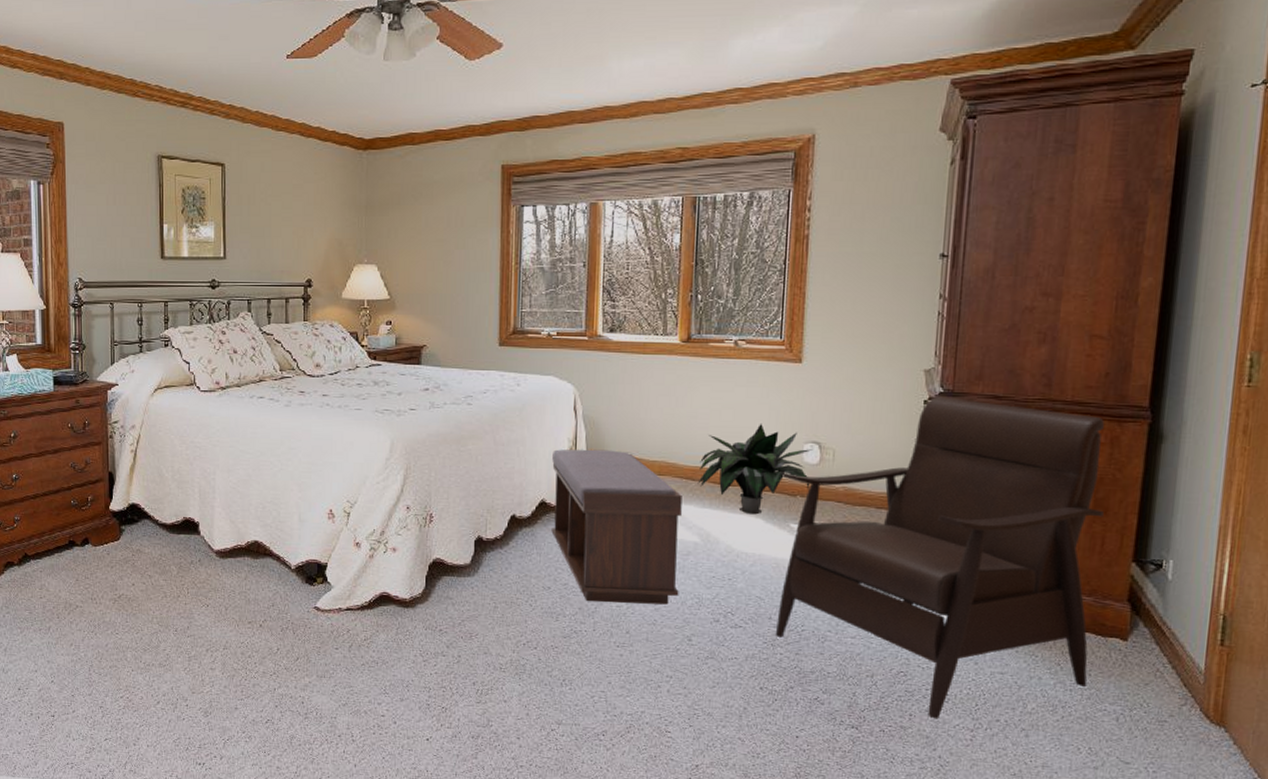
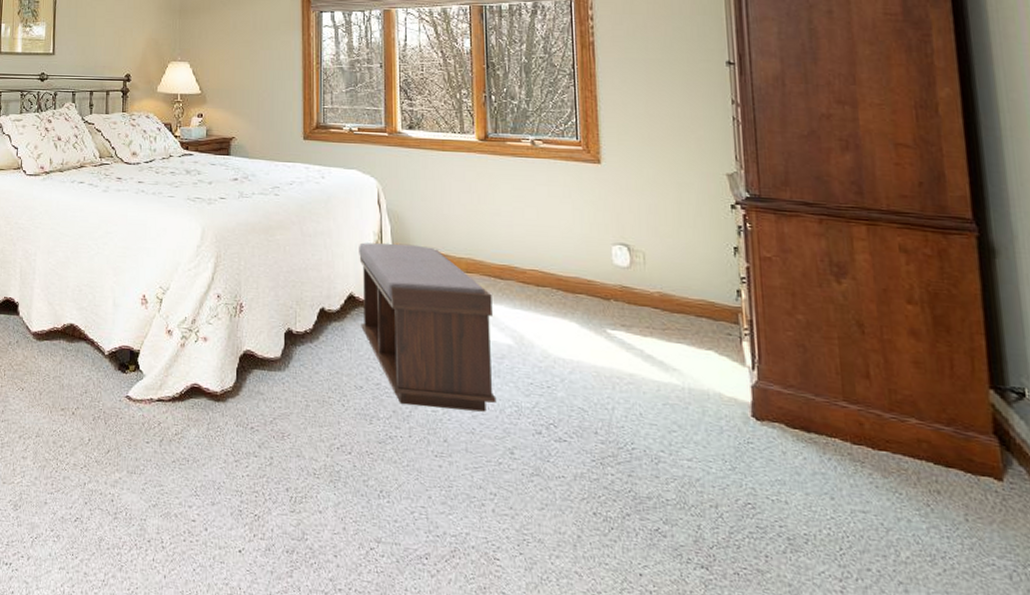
potted plant: present [697,423,813,515] -> none [506,222,622,318]
armchair: present [775,396,1104,719] -> none [593,201,966,564]

